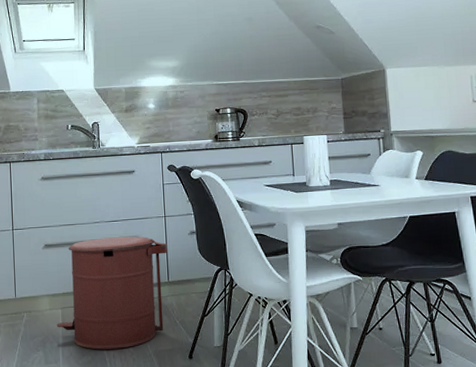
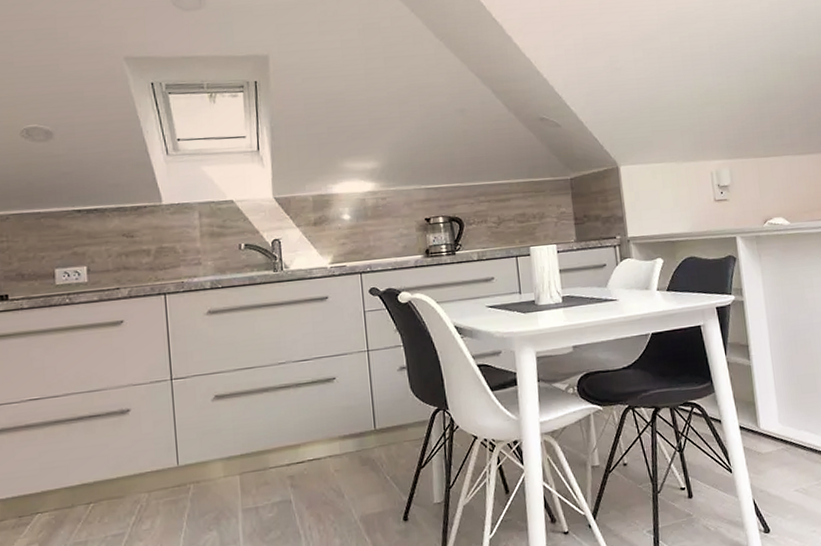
trash can: present [56,236,167,350] -> none [233,377,372,521]

